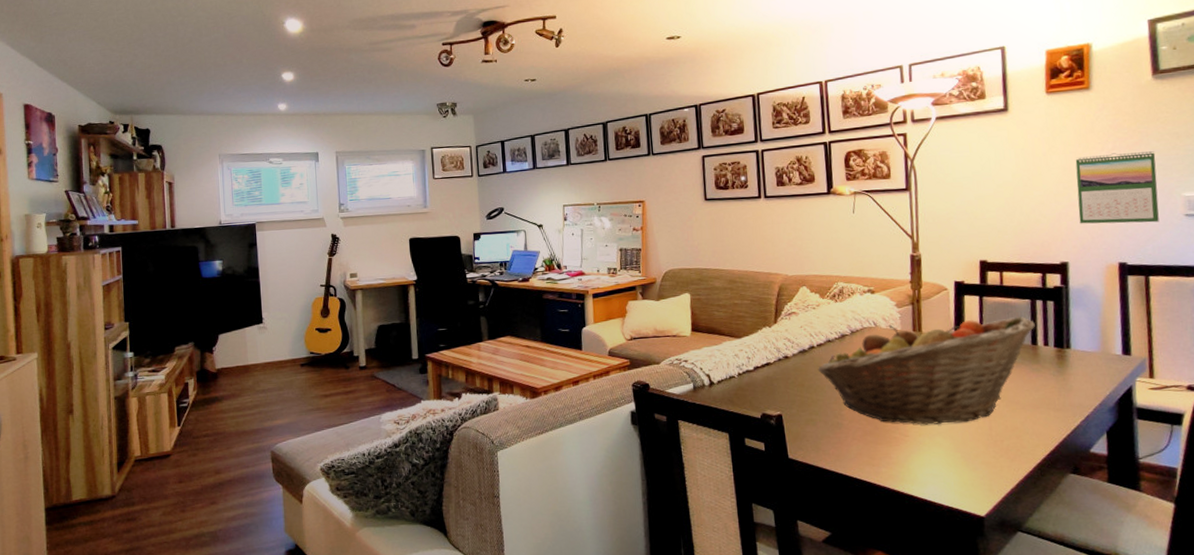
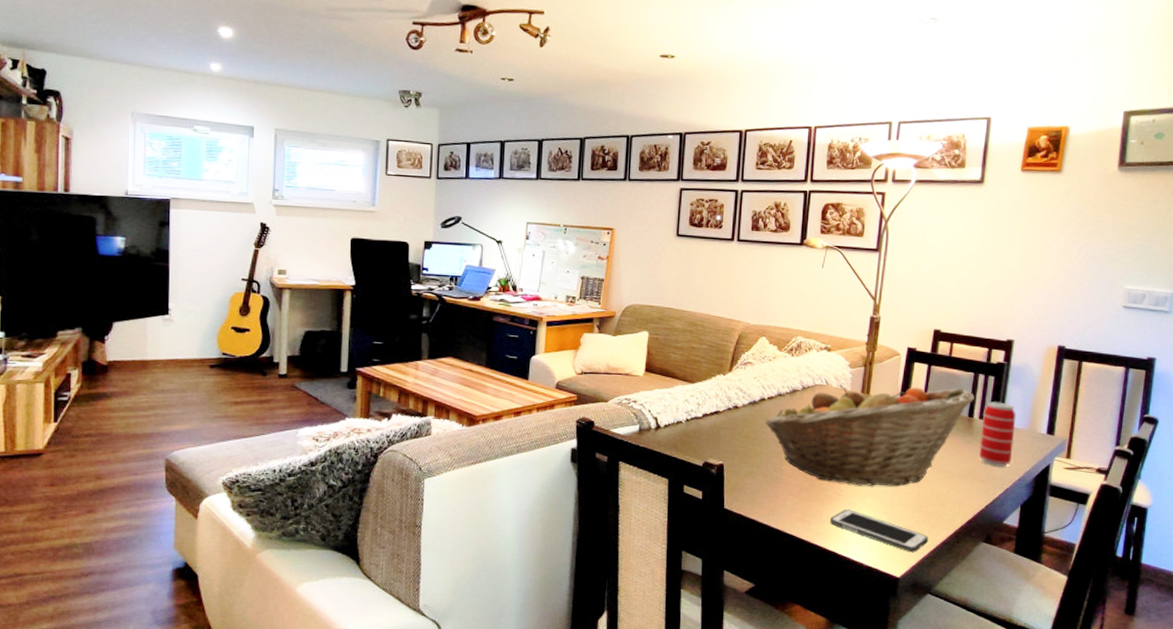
cell phone: none [900,450,1009,490] -> present [830,509,928,553]
beverage can: none [1047,326,1088,393] -> present [979,401,1016,466]
calendar: present [1075,151,1159,224] -> none [1030,238,1108,311]

